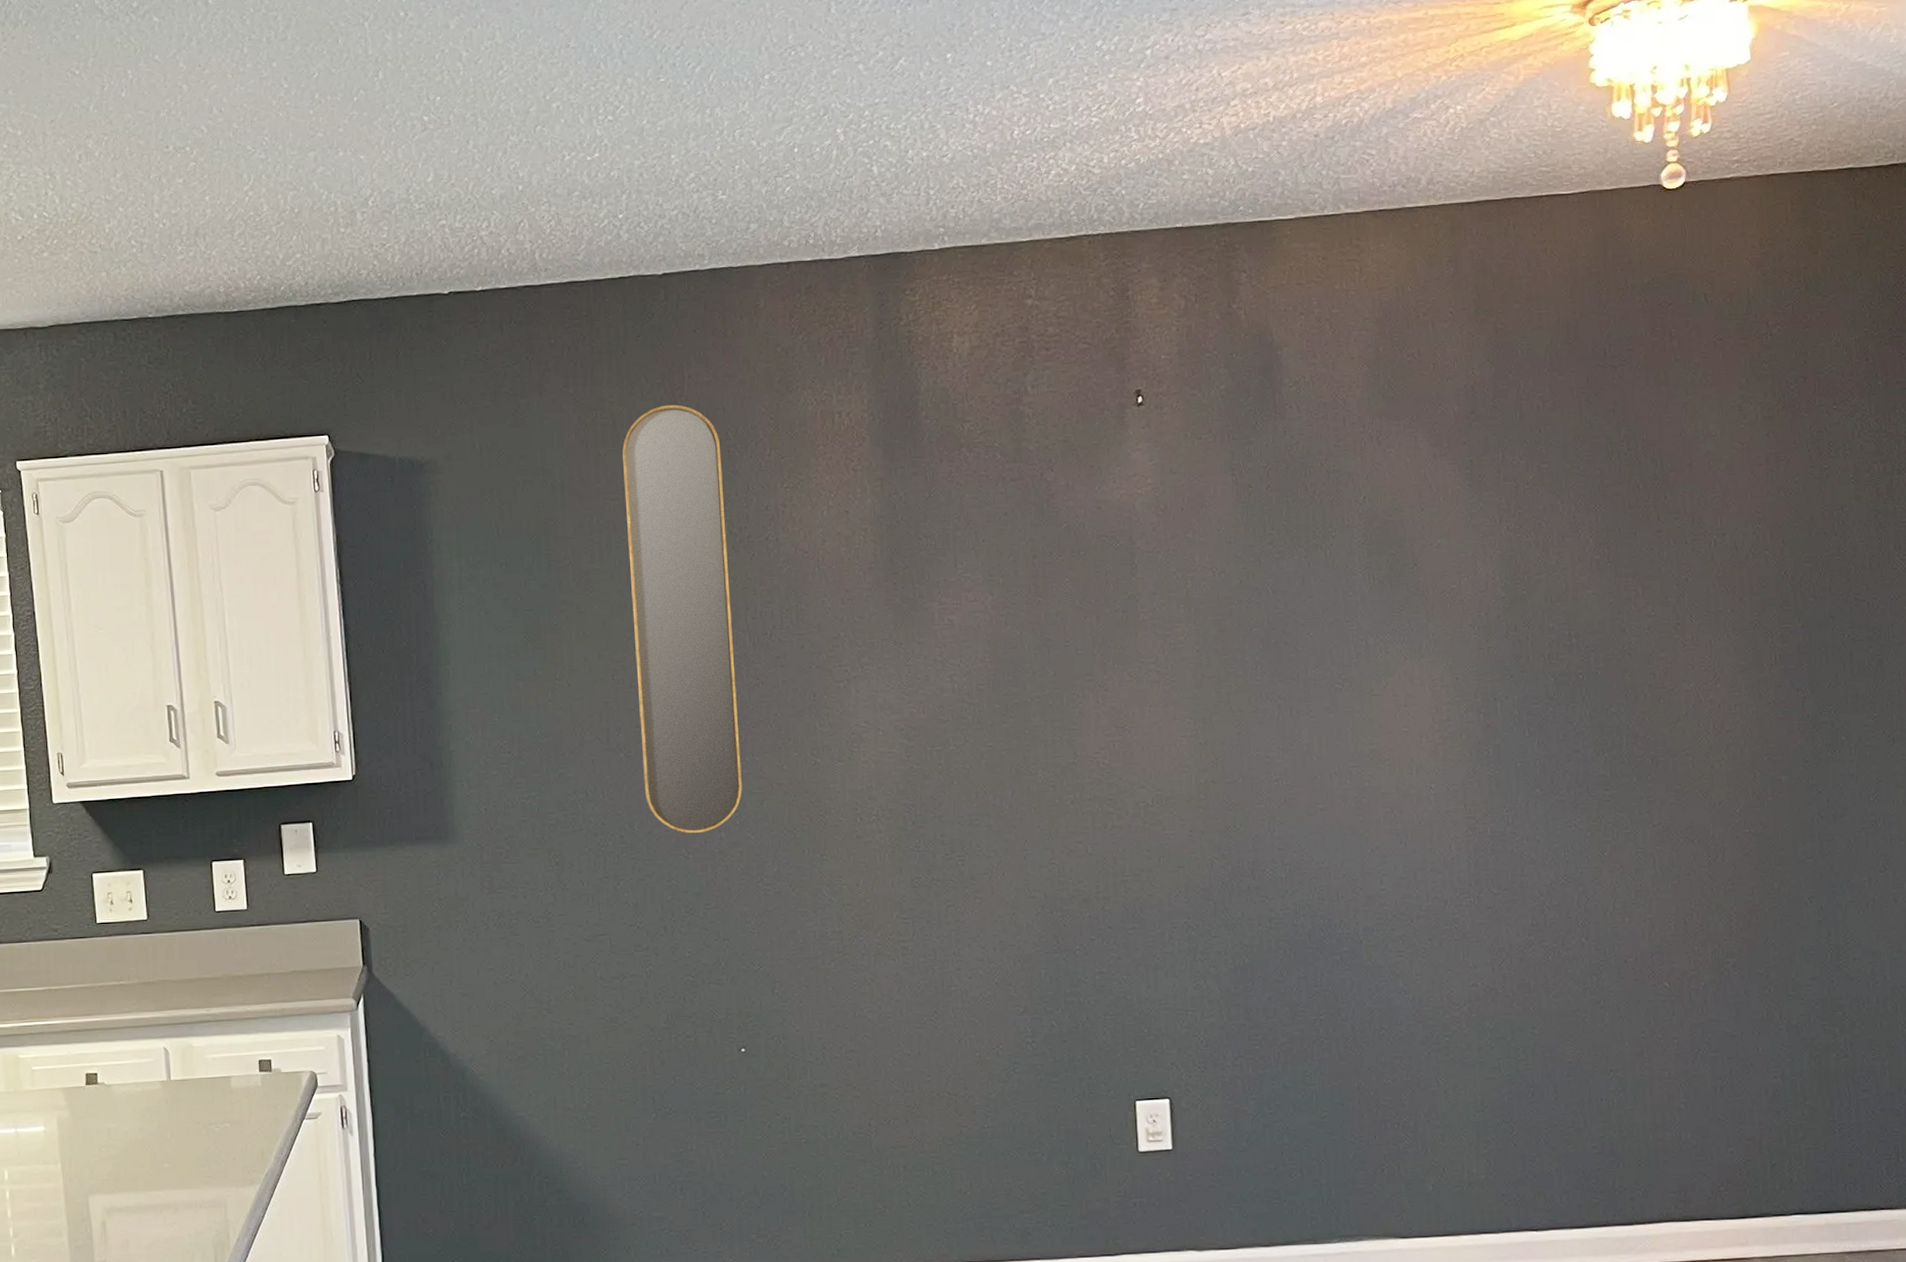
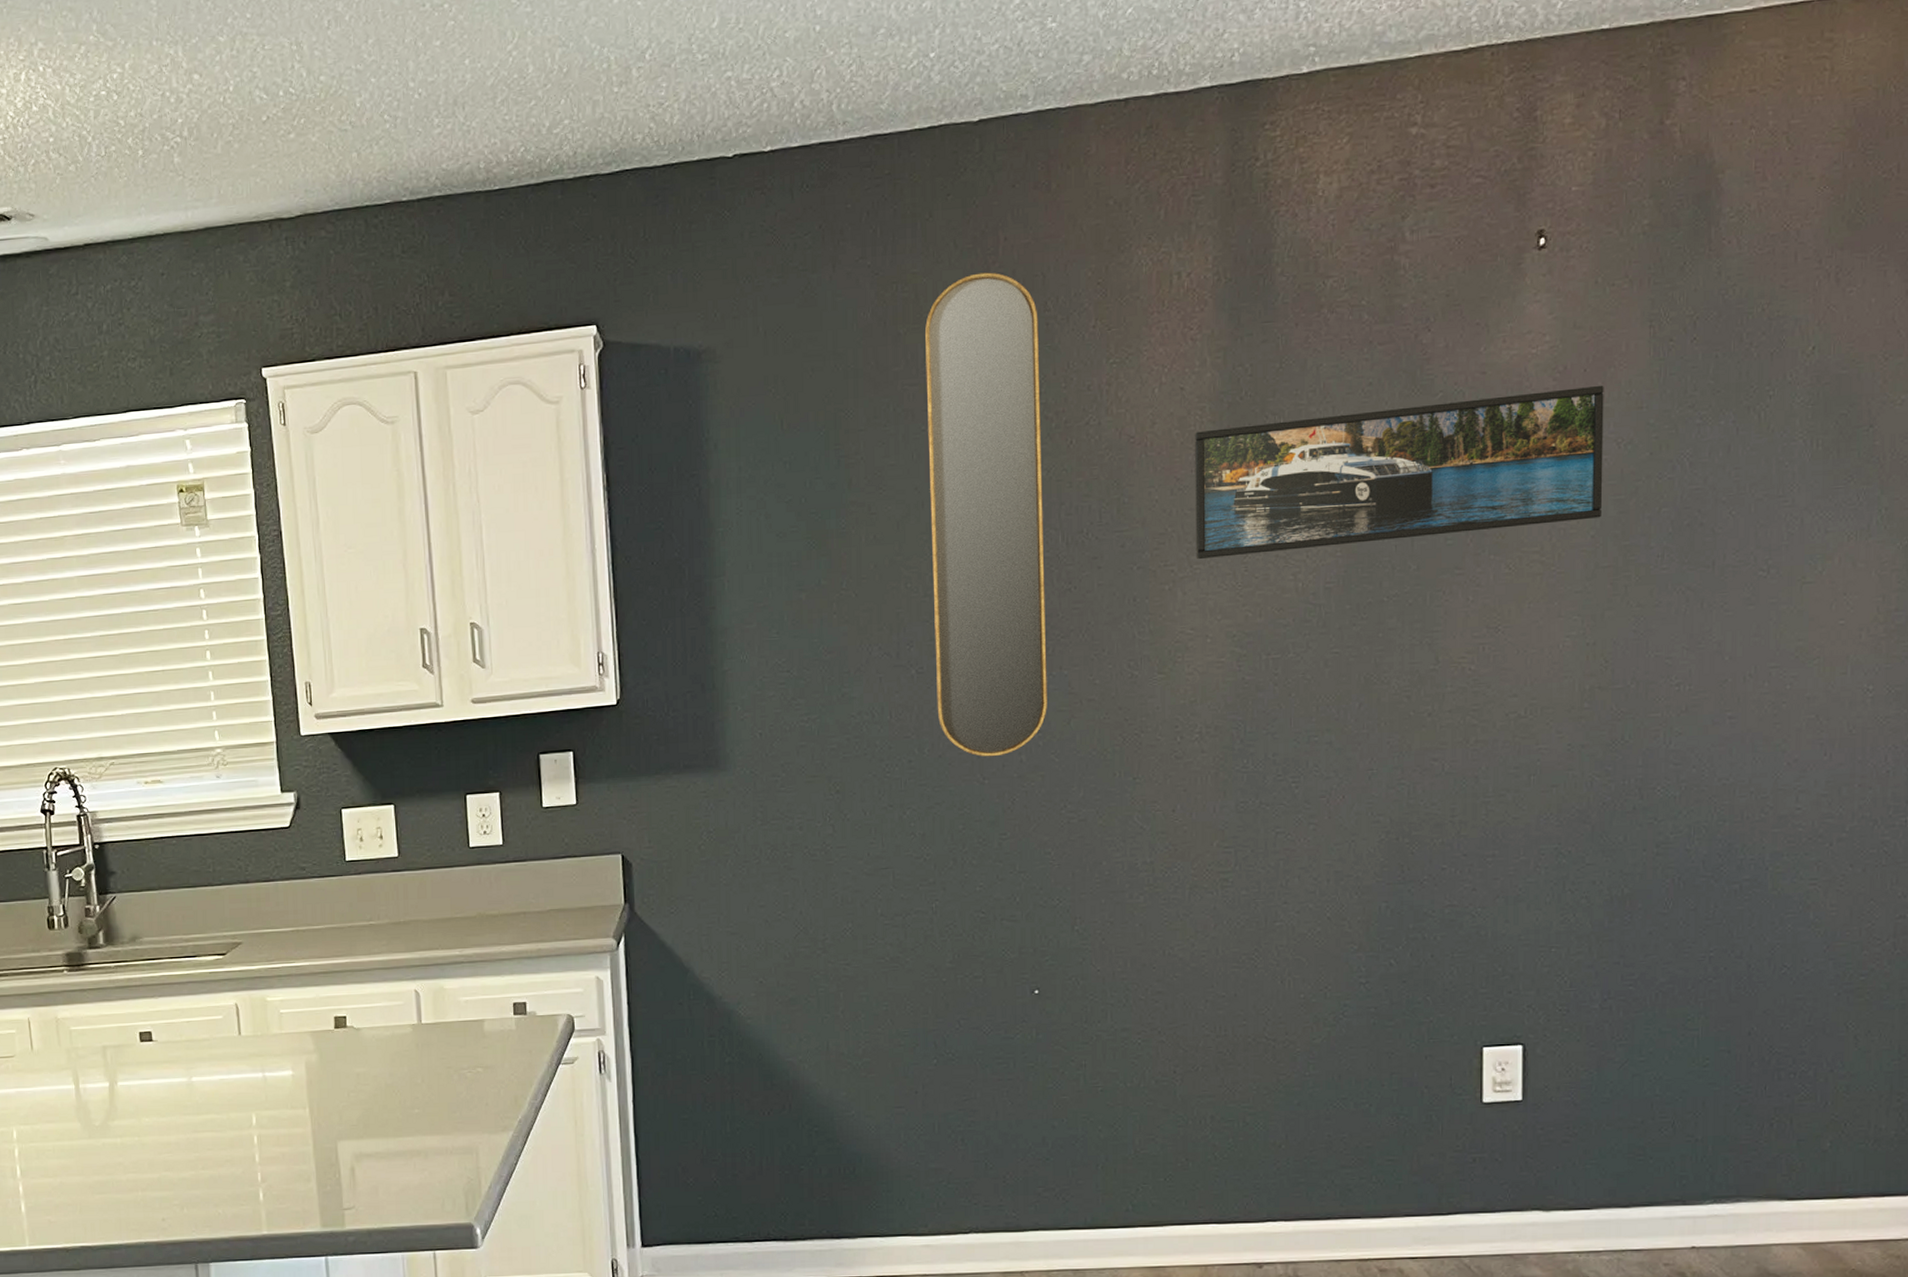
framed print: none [859,522,1204,662] -> present [1194,385,1604,560]

